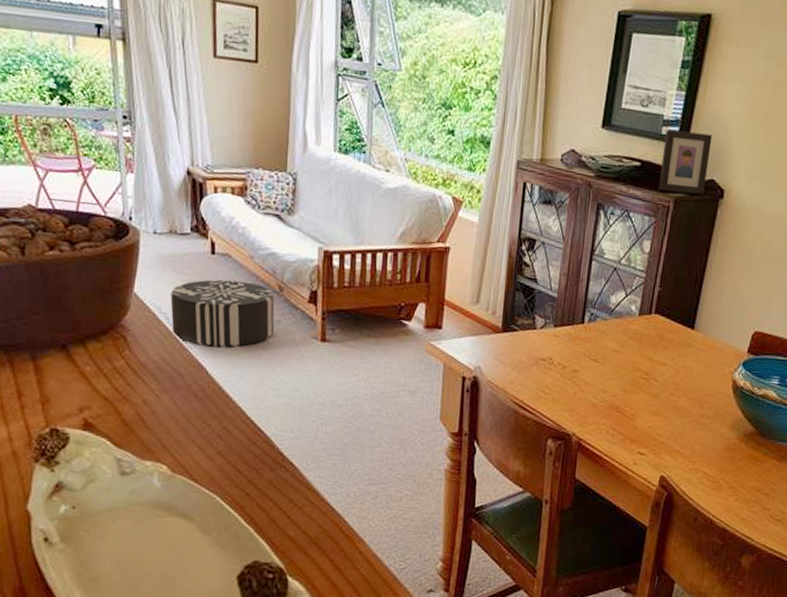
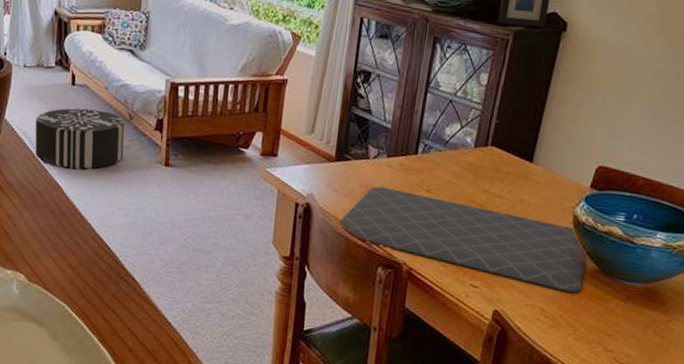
placemat: none [501,357,746,455] -> present [332,187,588,293]

